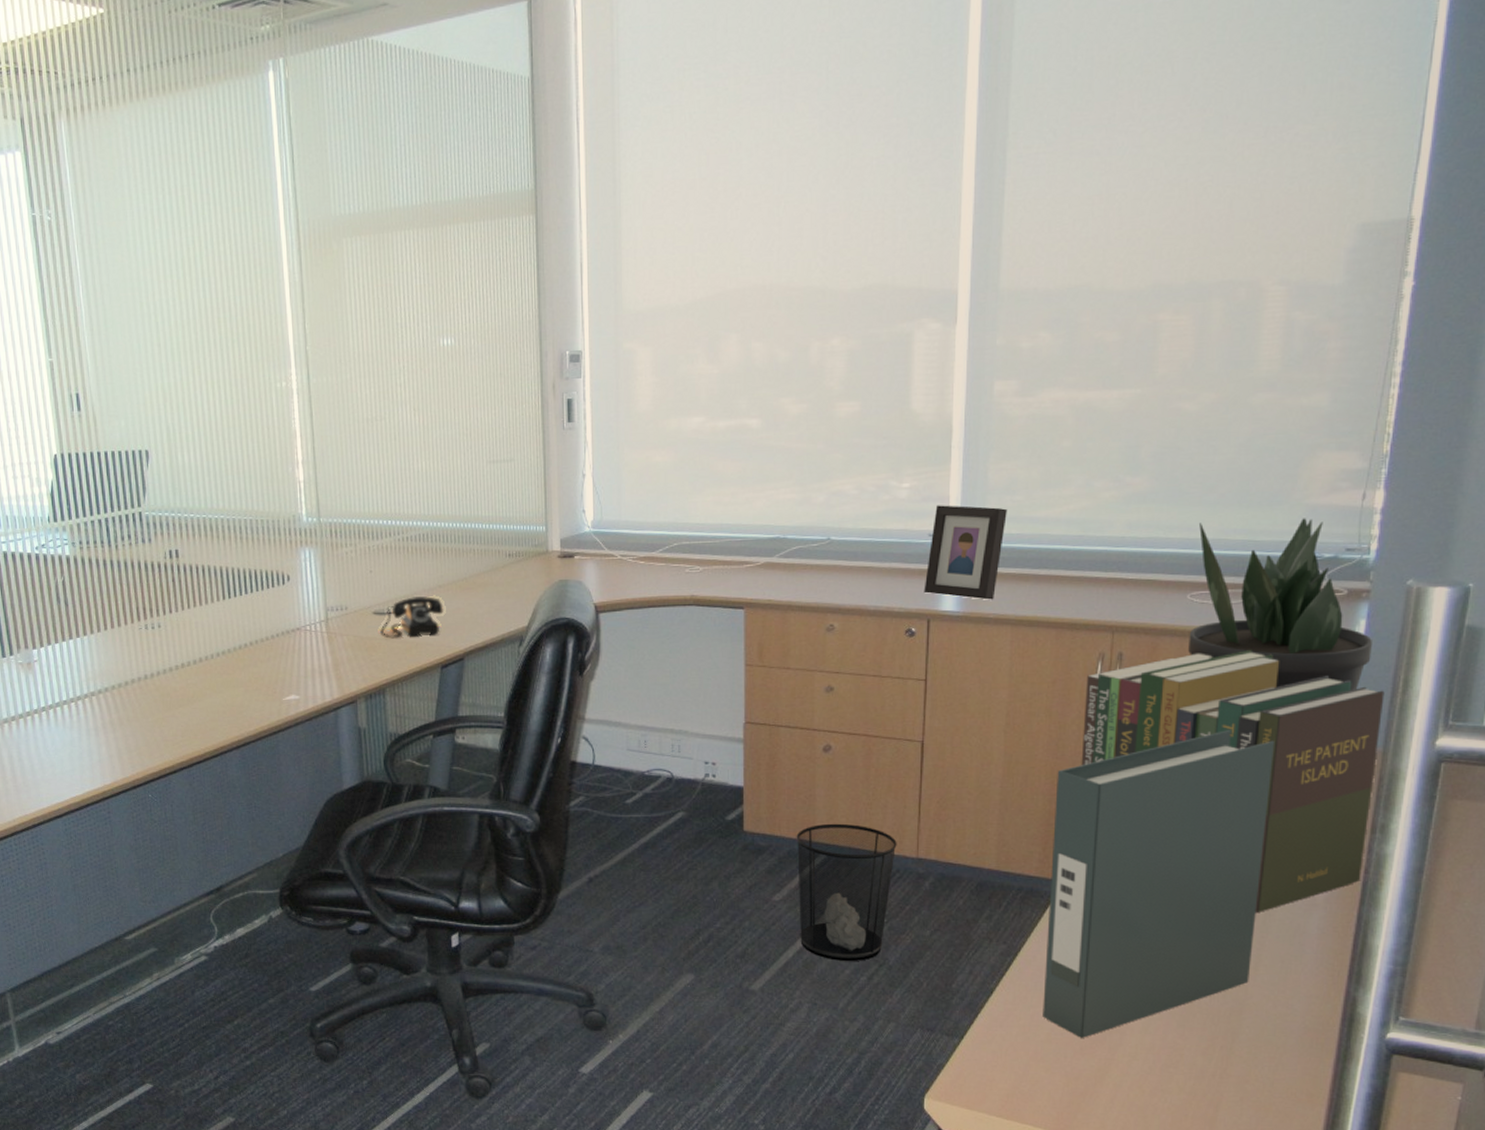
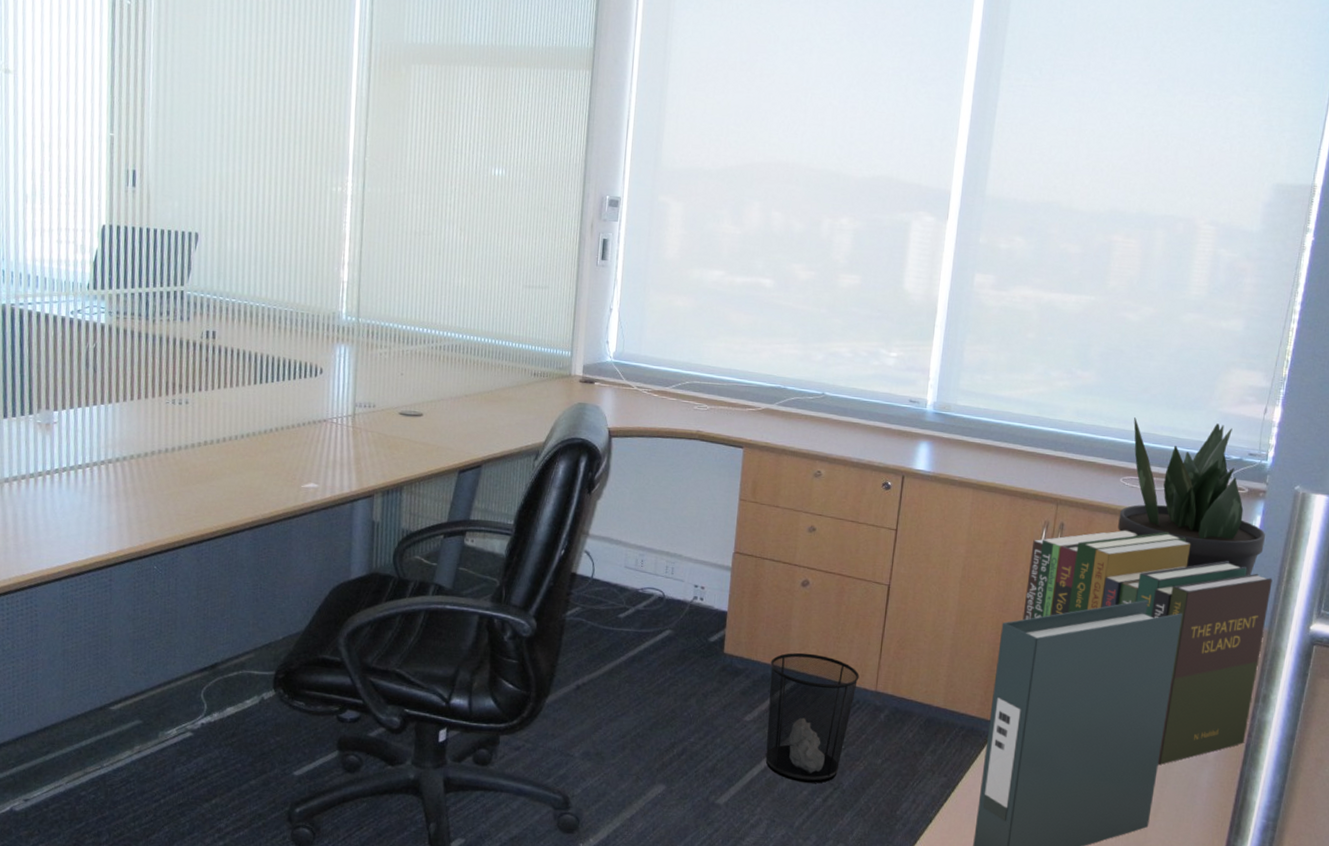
telephone: present [380,596,445,639] -> none [404,402,468,441]
picture frame: present [924,505,1007,600] -> none [901,375,977,465]

